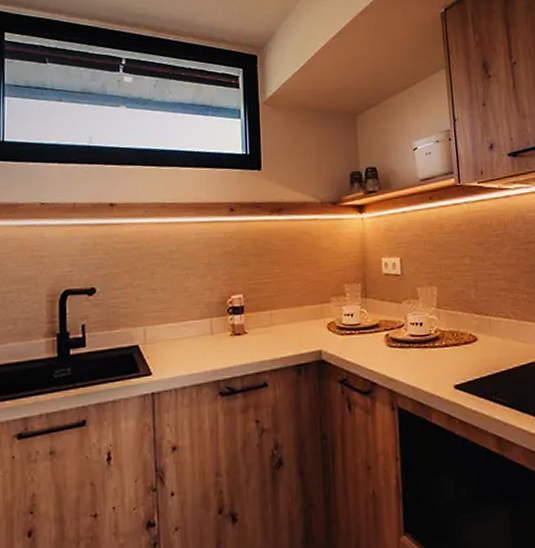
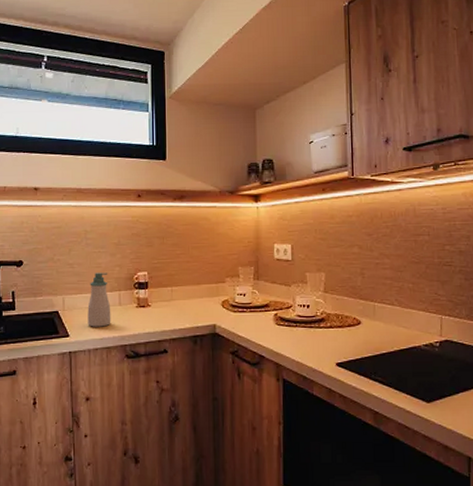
soap bottle: none [173,297,202,362] -> present [87,272,111,327]

